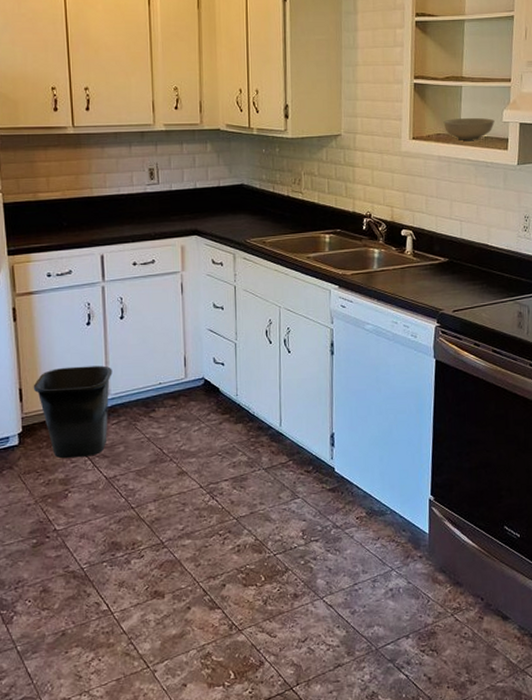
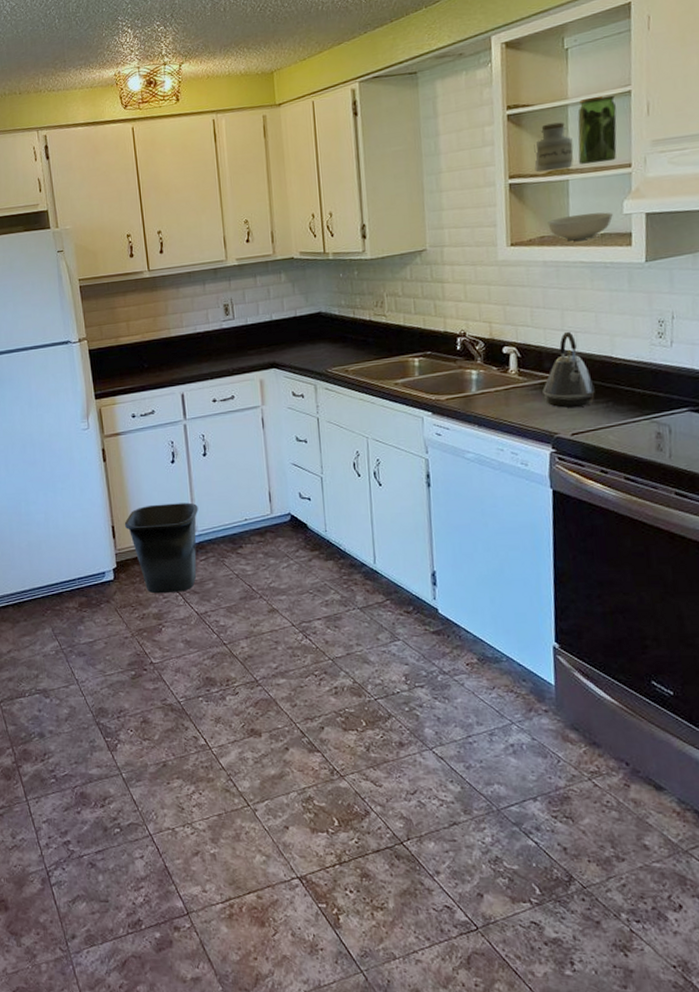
kettle: none [432,220,474,287] -> present [543,331,596,408]
jar: none [435,34,467,77] -> present [534,122,574,173]
jar: none [470,16,502,75] -> present [577,94,617,165]

